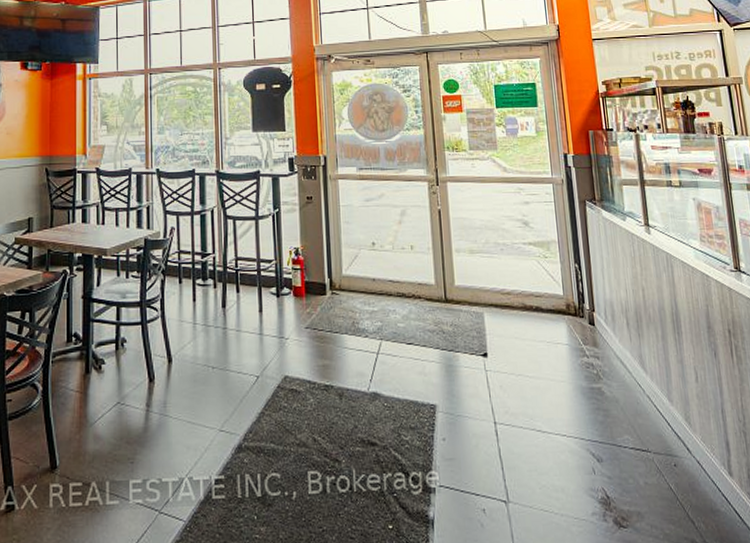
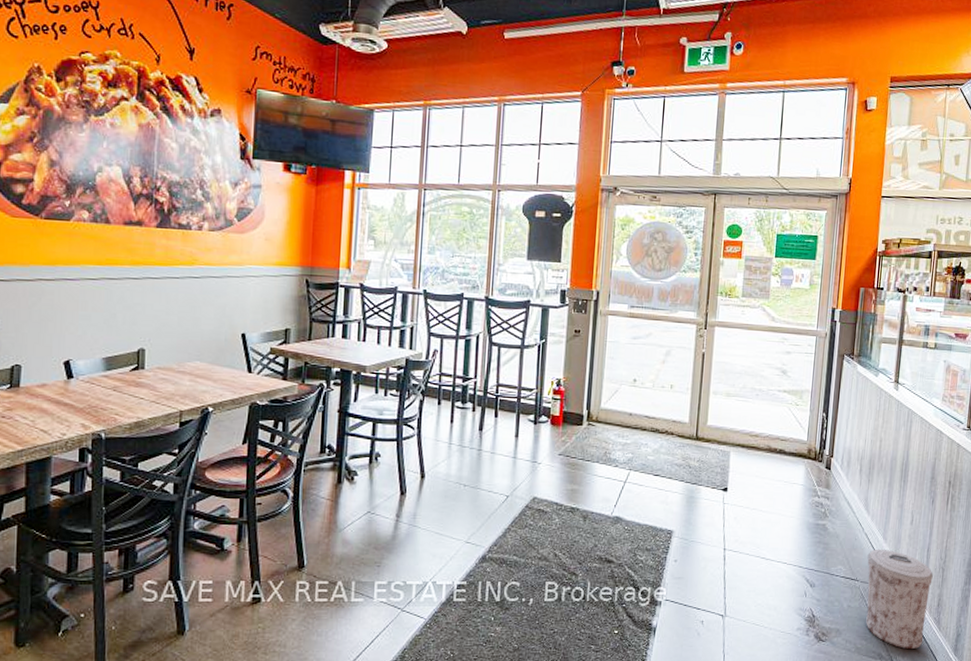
trash can: none [655,412,741,533] -> present [866,549,933,649]

